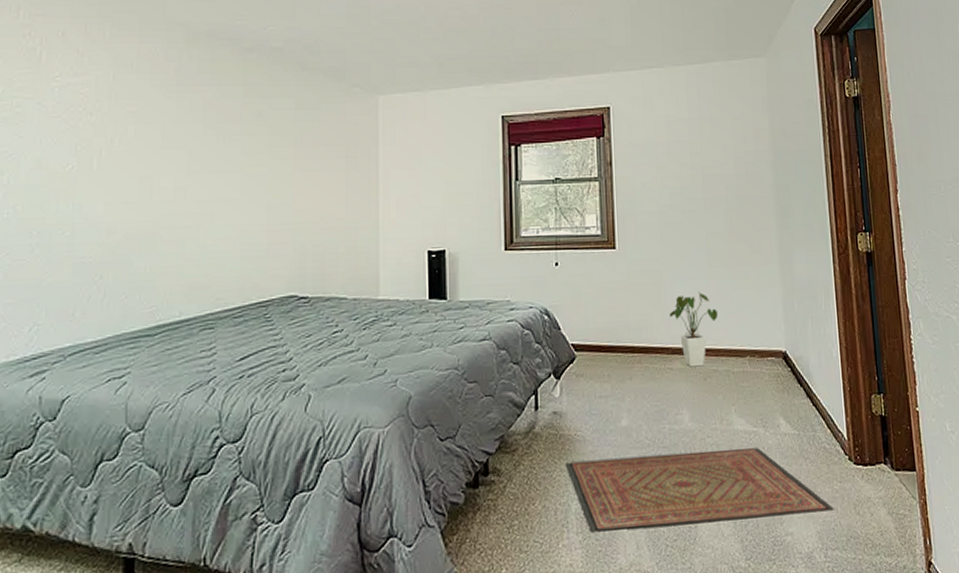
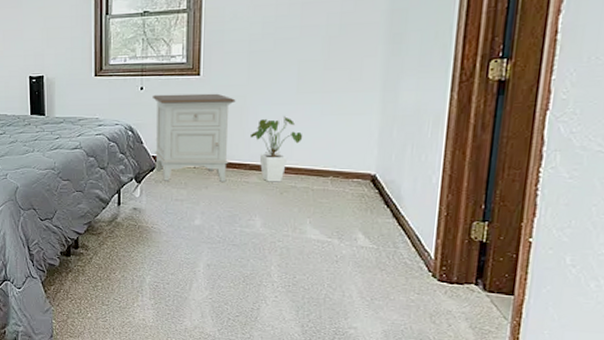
area rug: present [565,448,834,532] -> none [142,247,406,316]
nightstand: none [569,268,652,374] -> present [153,93,236,182]

